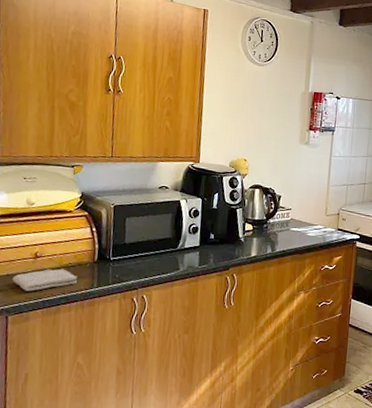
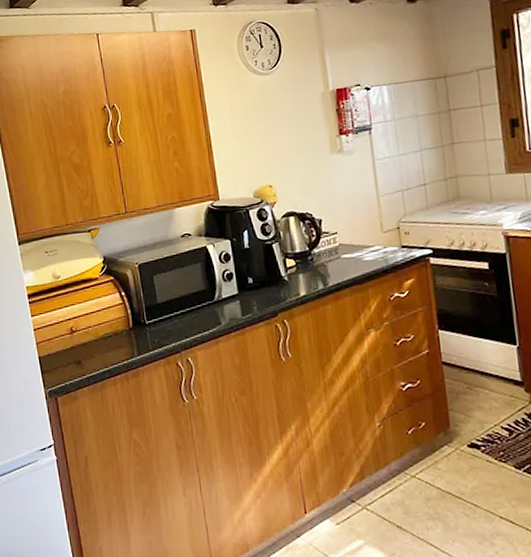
washcloth: present [12,268,77,291] -> none [54,340,117,369]

